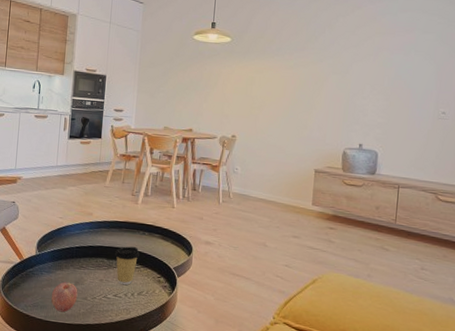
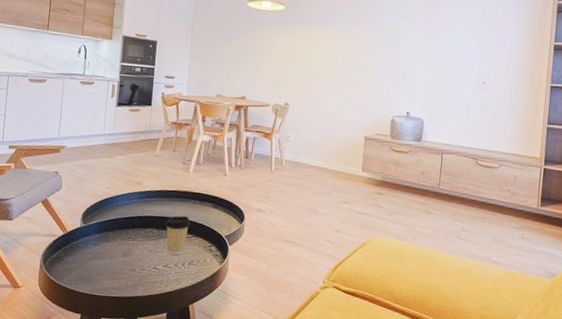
fruit: present [51,281,78,313] -> none [97,254,126,286]

